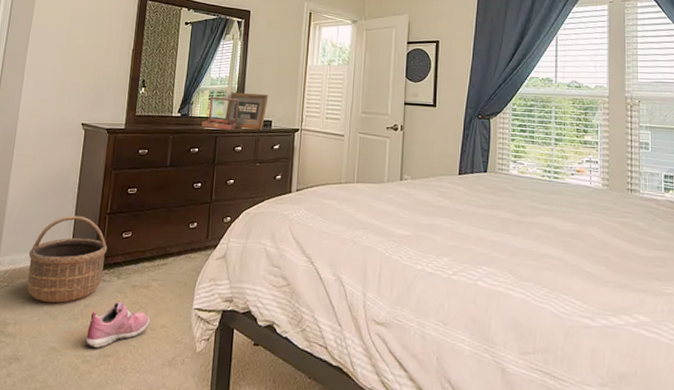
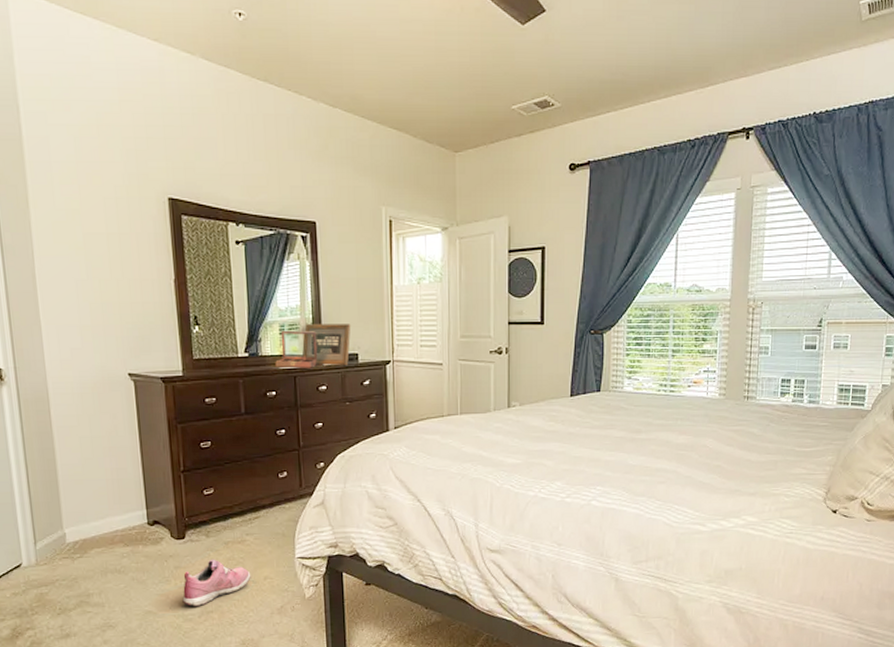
basket: present [26,215,108,303] -> none [97,476,189,569]

